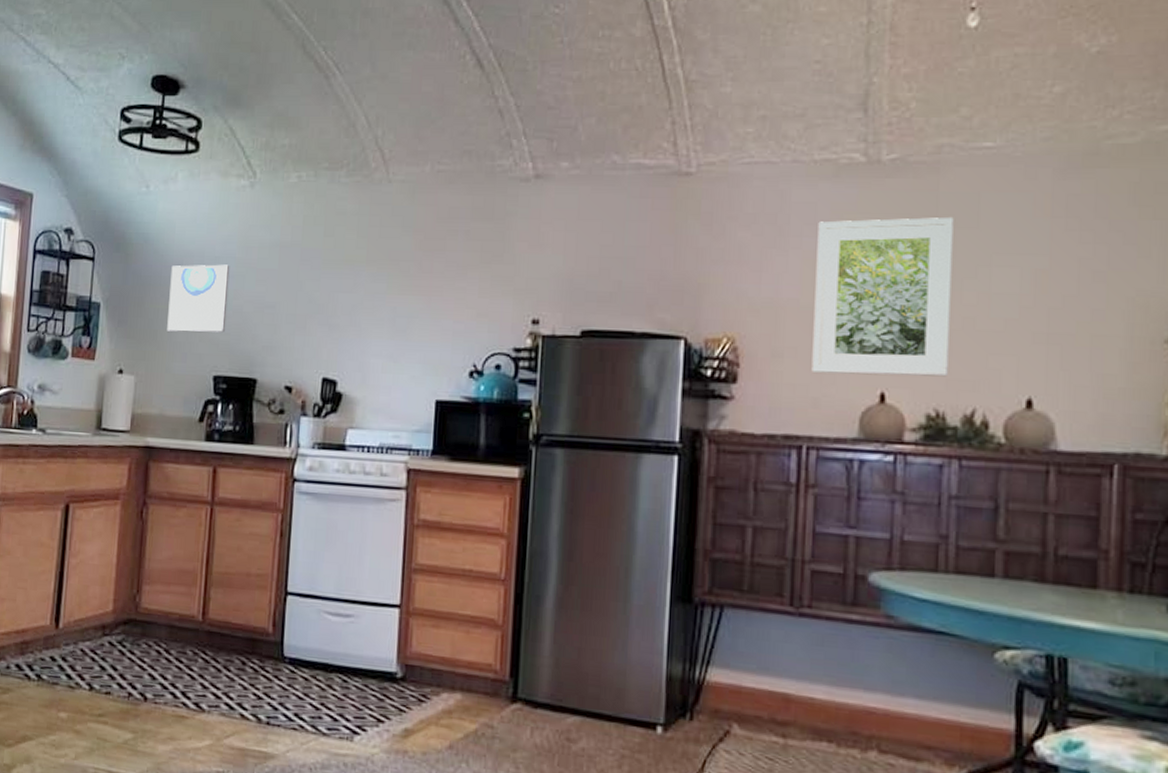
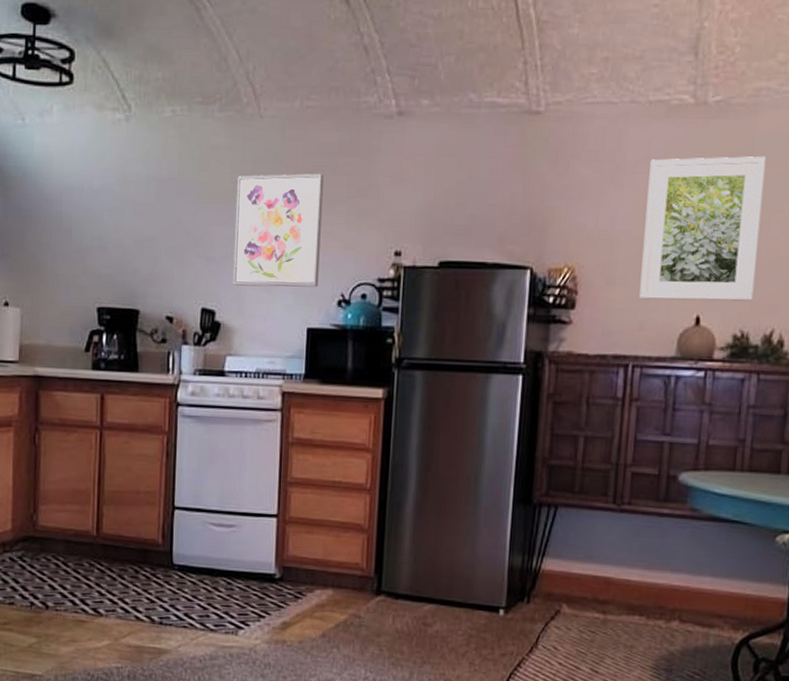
wall art: present [167,264,230,332] -> none [50,198,109,265]
wall art: none [356,239,455,357] -> present [232,173,324,287]

